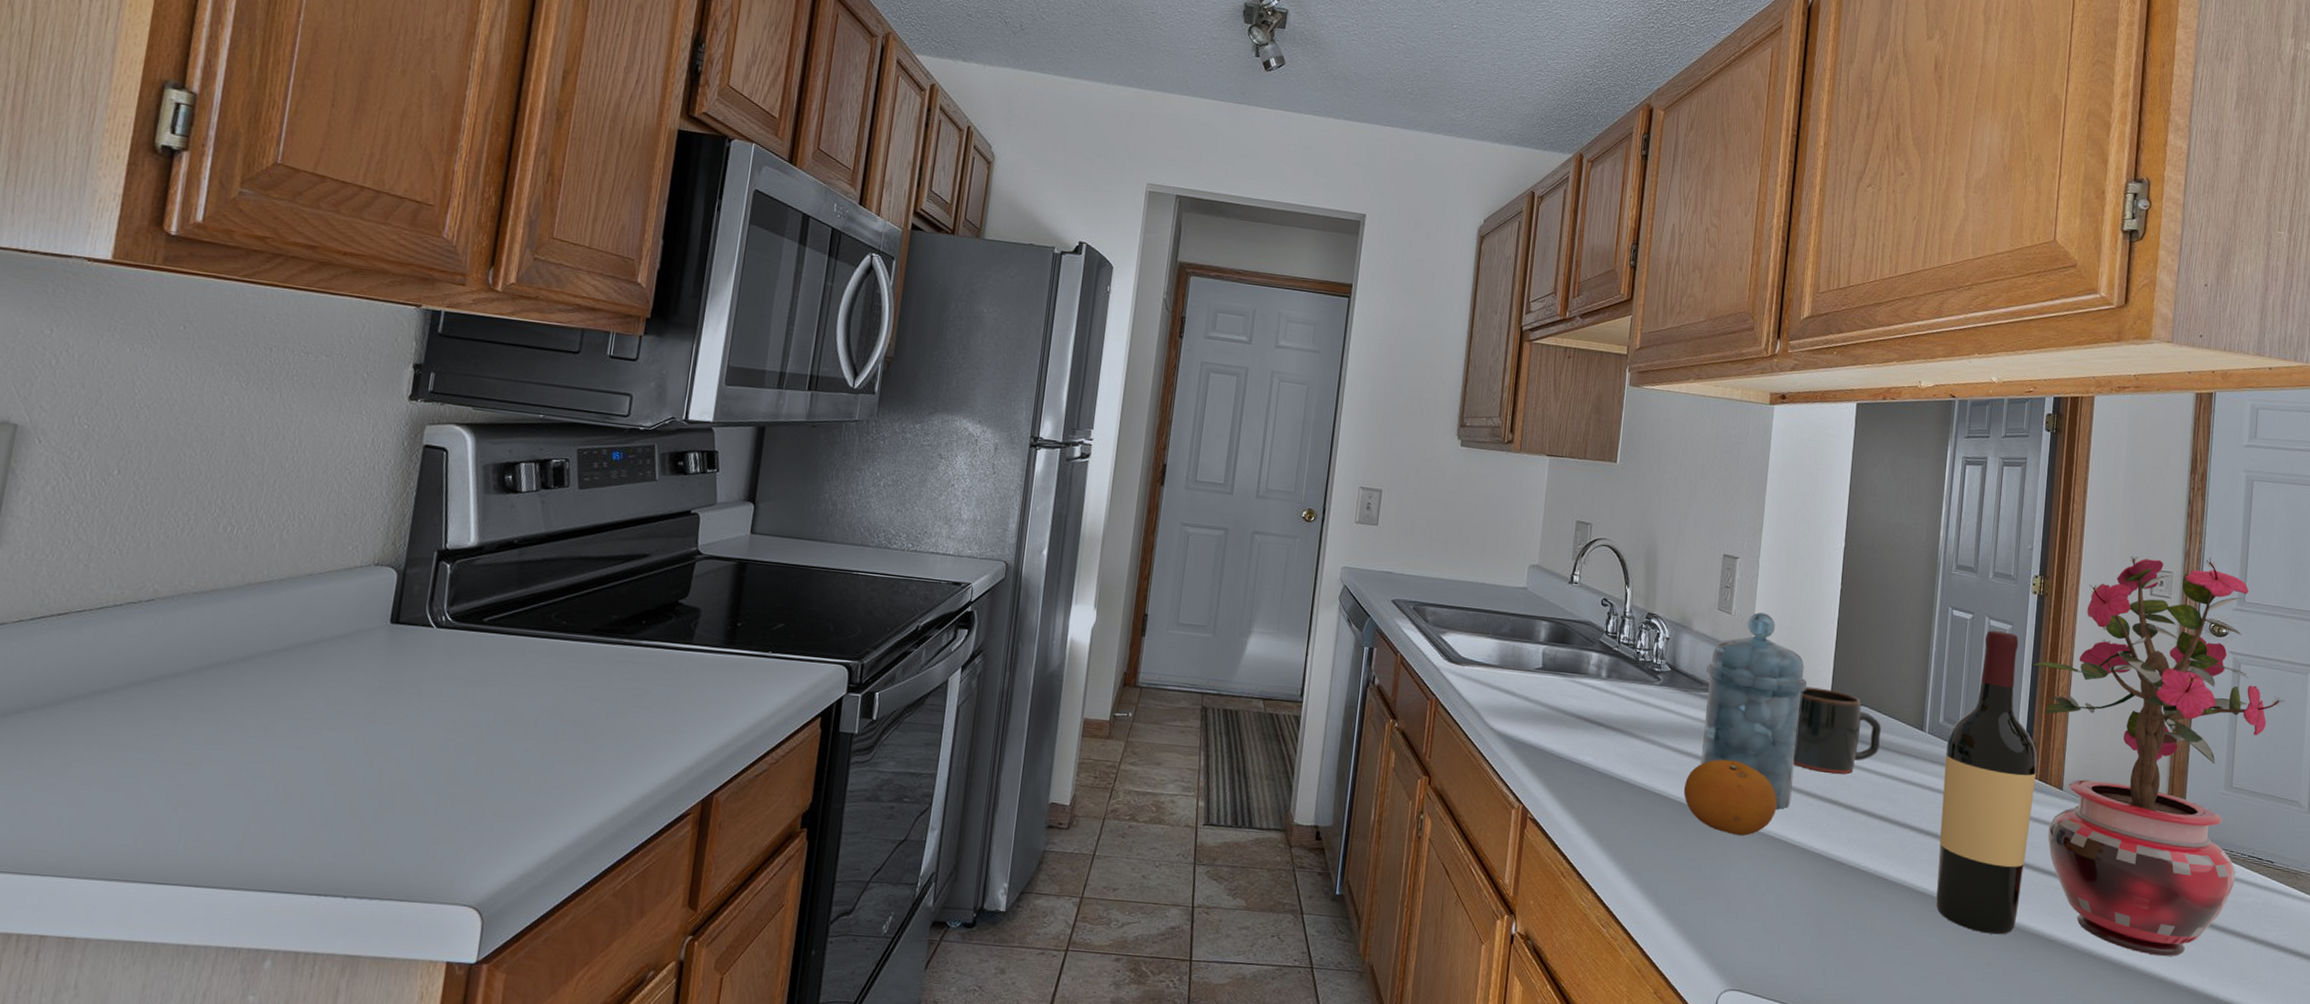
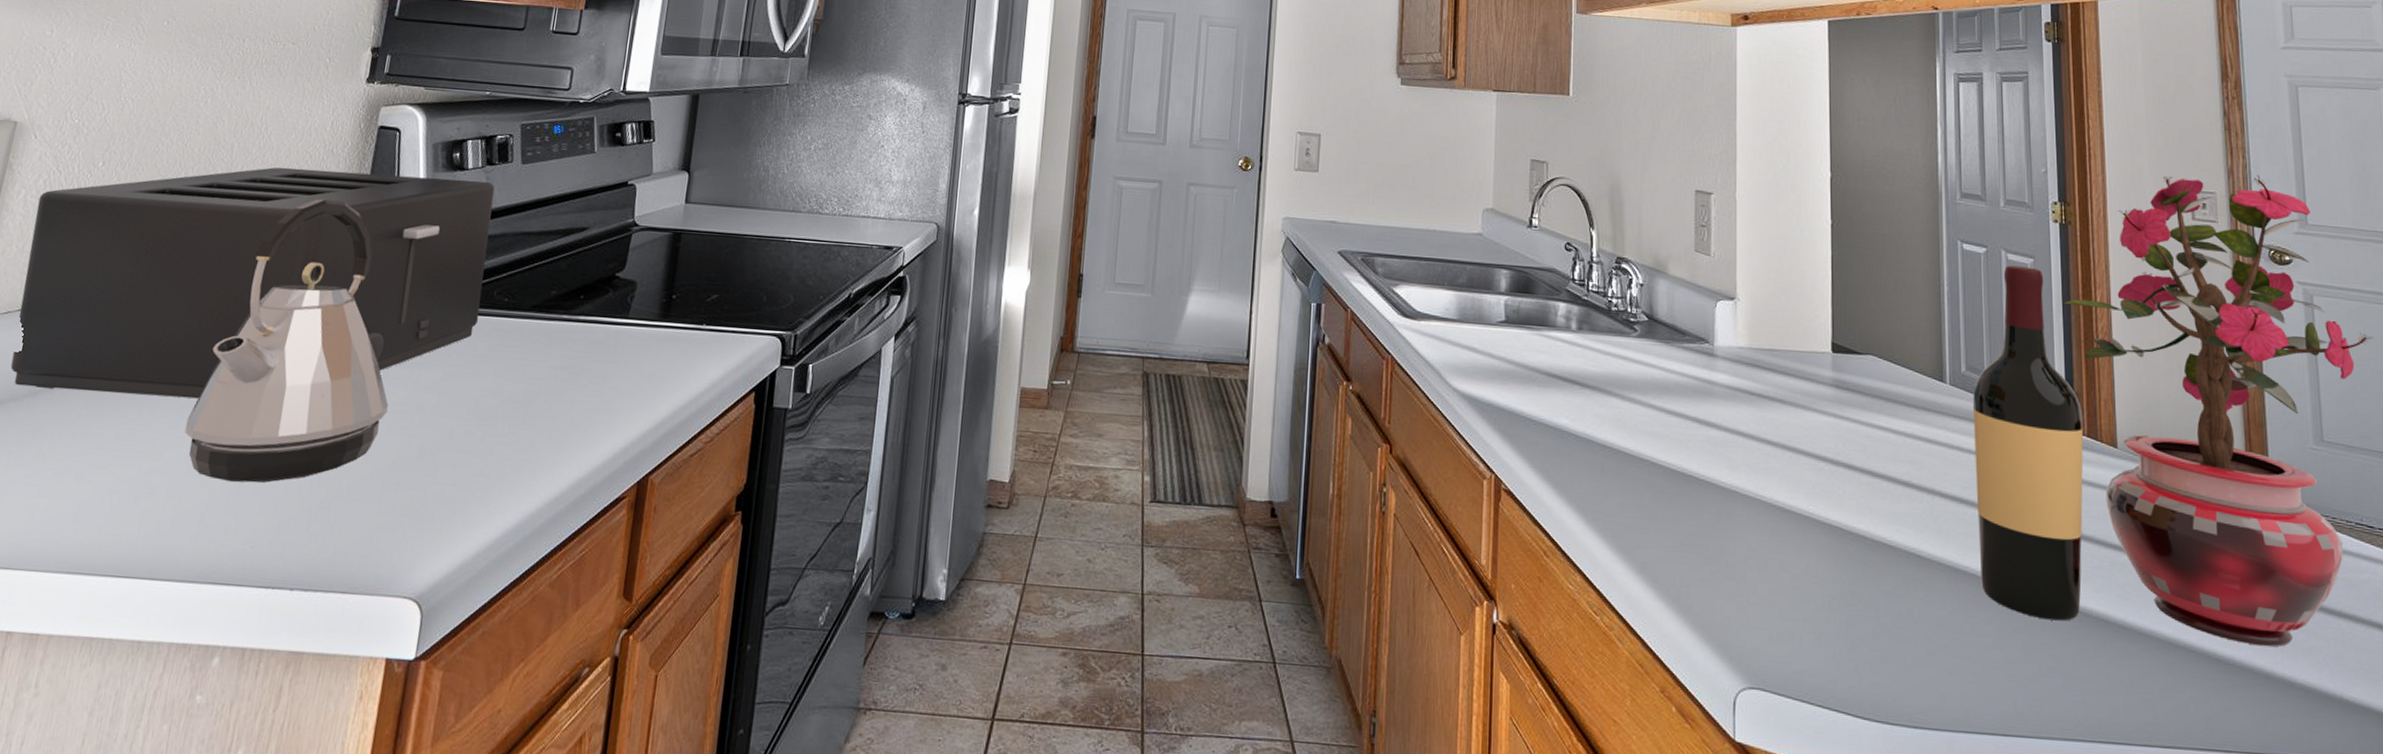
toaster: none [26,482,551,712] -> present [10,167,495,399]
kettle: none [223,516,443,795] -> present [184,199,389,483]
fruit: present [1684,759,1778,836] -> none [1675,419,1783,507]
canister: present [1700,612,1807,809] -> none [1688,253,1804,475]
mug: present [1793,686,1882,775] -> none [1796,334,1895,434]

